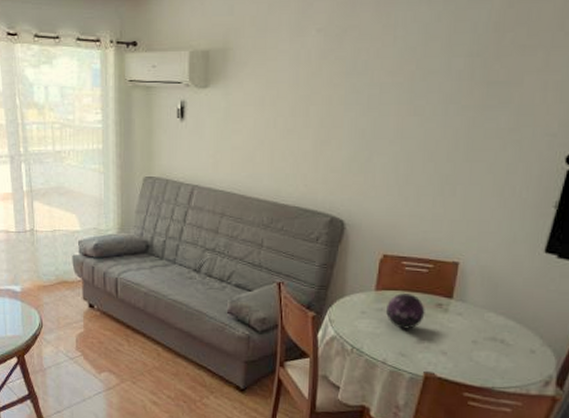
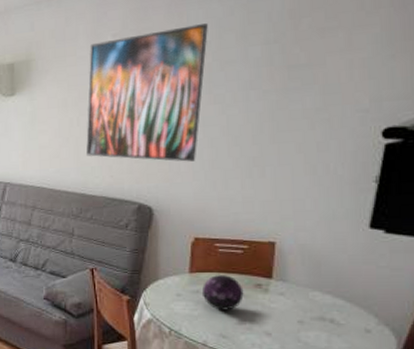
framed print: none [281,27,415,175] -> present [86,23,208,162]

